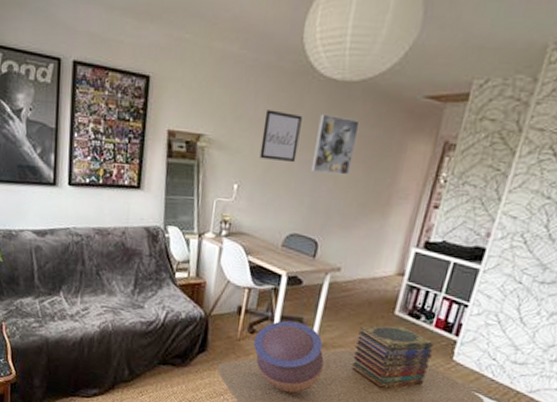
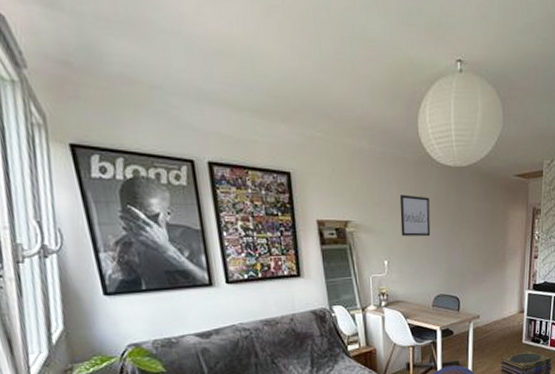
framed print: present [311,113,360,176] -> none [443,194,473,242]

